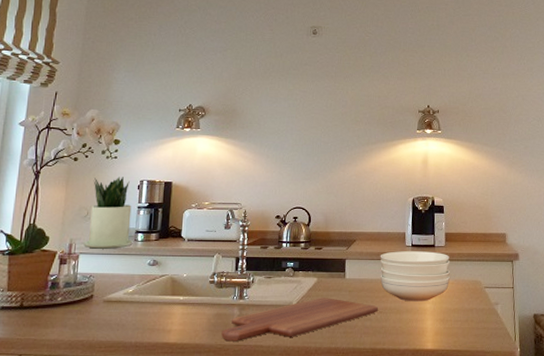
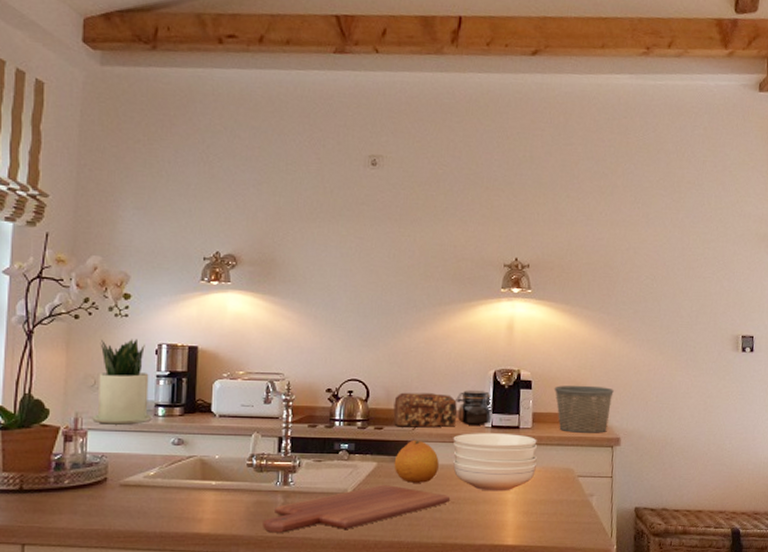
bread loaf: none [330,218,383,247] -> present [393,392,457,428]
fruit: none [331,258,369,295] -> present [394,439,439,483]
jar: none [382,215,412,244] -> present [456,390,493,425]
basket: none [462,209,511,250] -> present [554,385,614,433]

